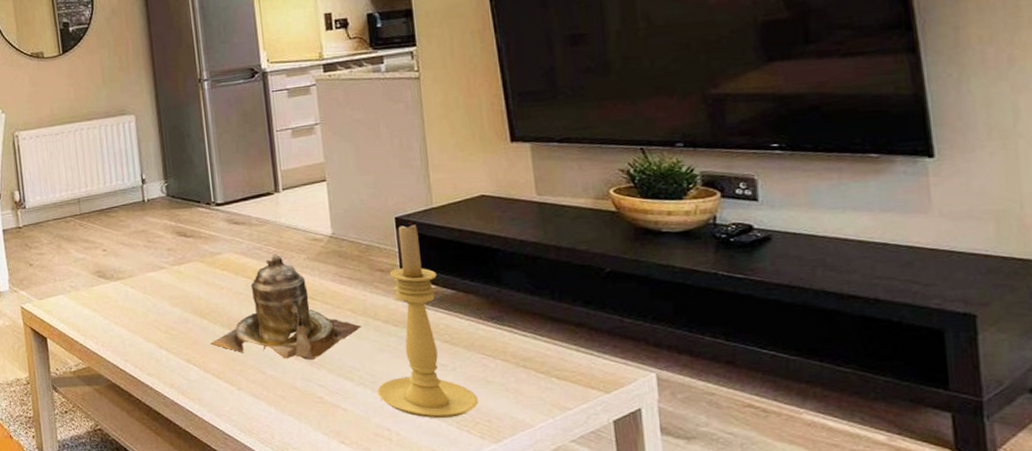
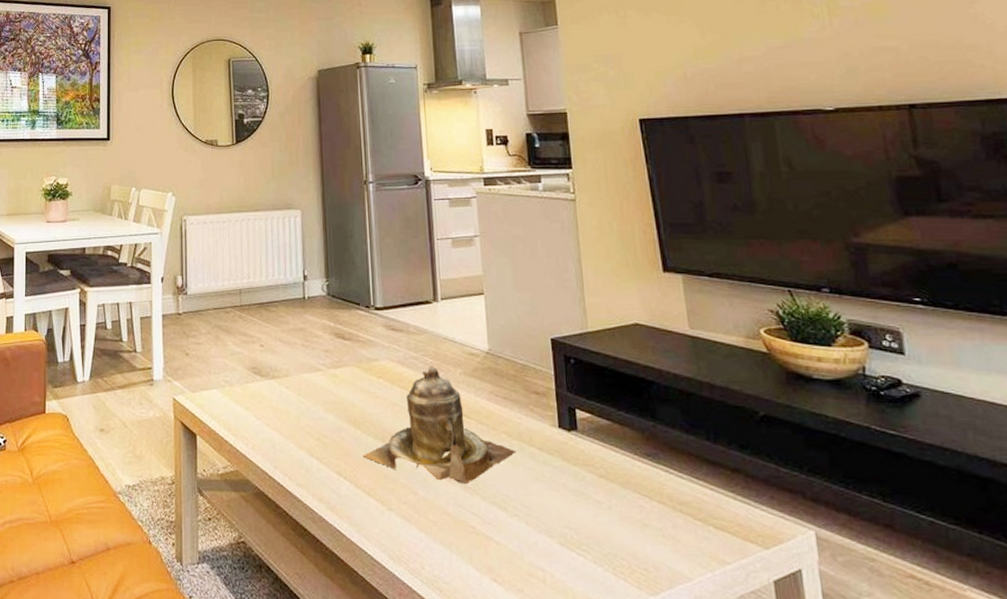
candle holder: present [377,222,479,418] -> none [531,345,636,562]

